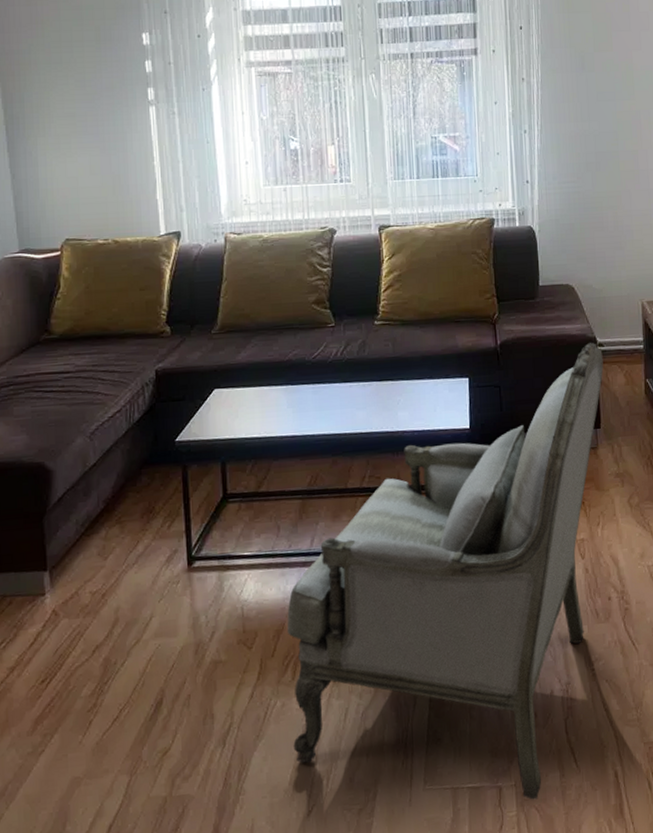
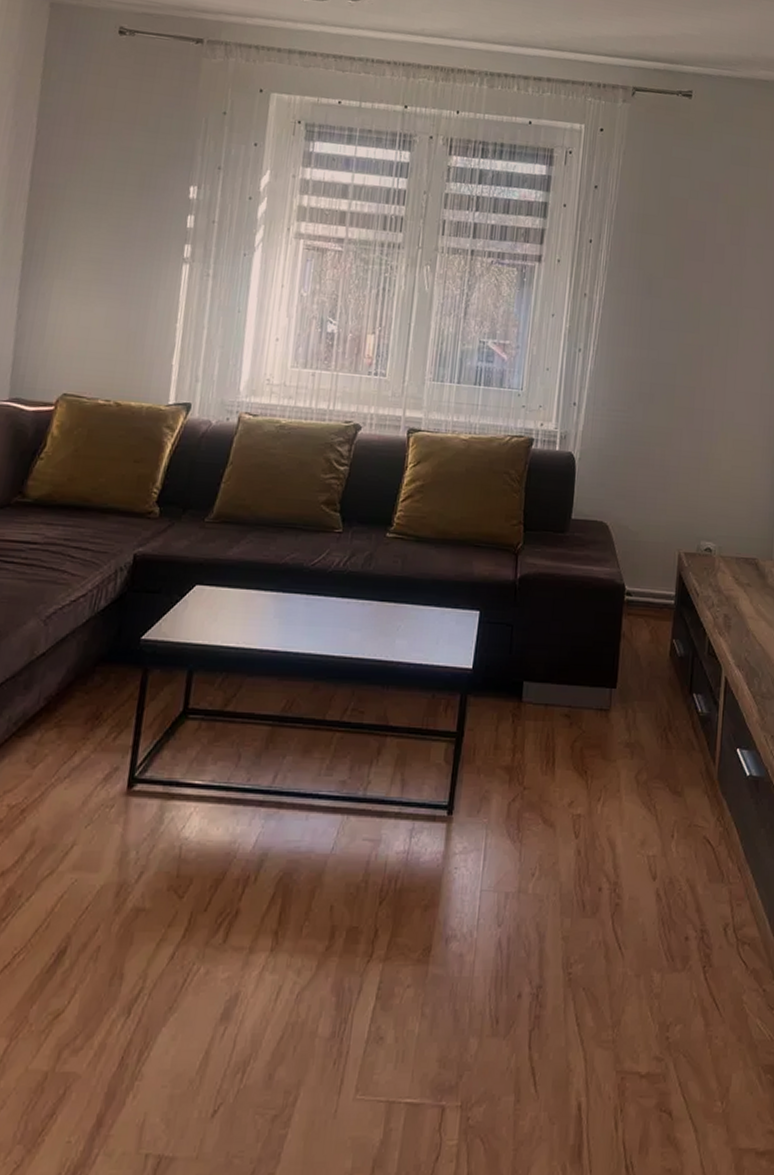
armchair: present [286,342,604,800] -> none [209,589,630,1128]

